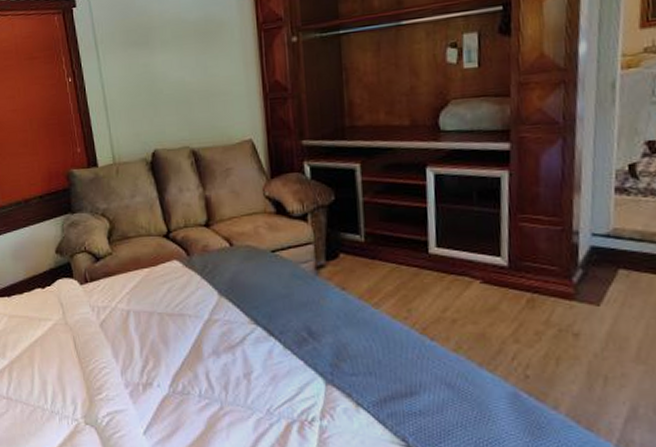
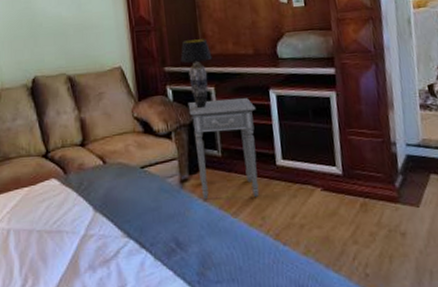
table lamp: none [321,107,360,188] -> present [180,39,213,109]
side table: none [328,177,409,288] -> present [188,98,260,200]

